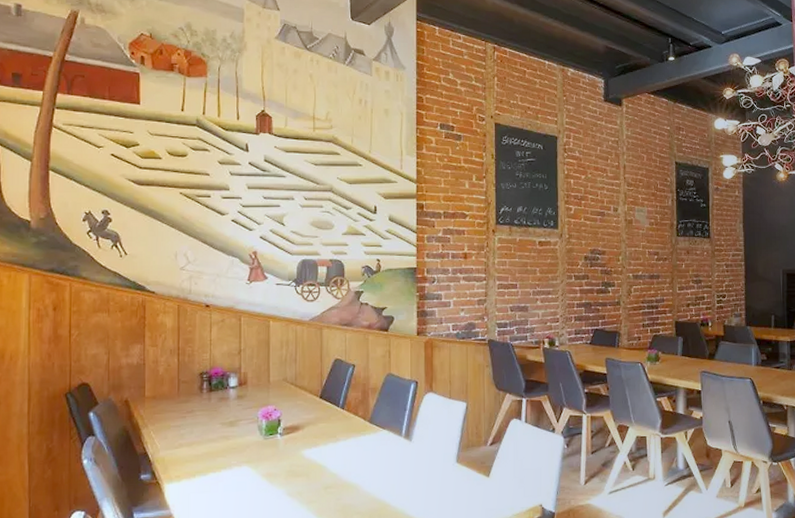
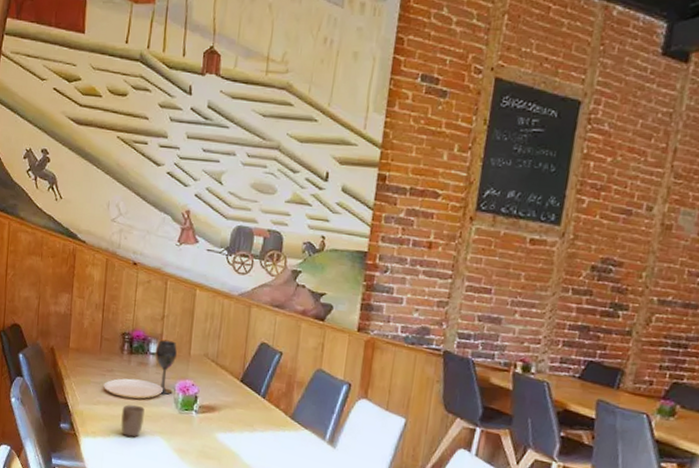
plate: none [185,414,247,436] -> present [103,378,164,400]
cup: none [206,440,229,473] -> present [121,404,145,437]
wine glass: none [235,372,257,425] -> present [155,340,178,395]

